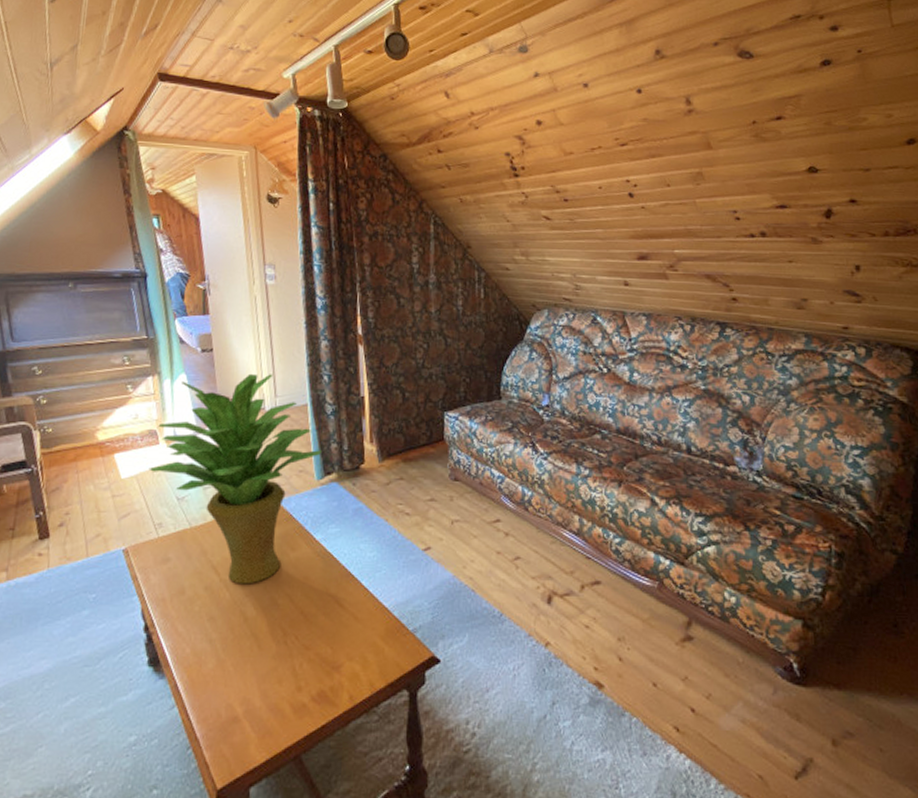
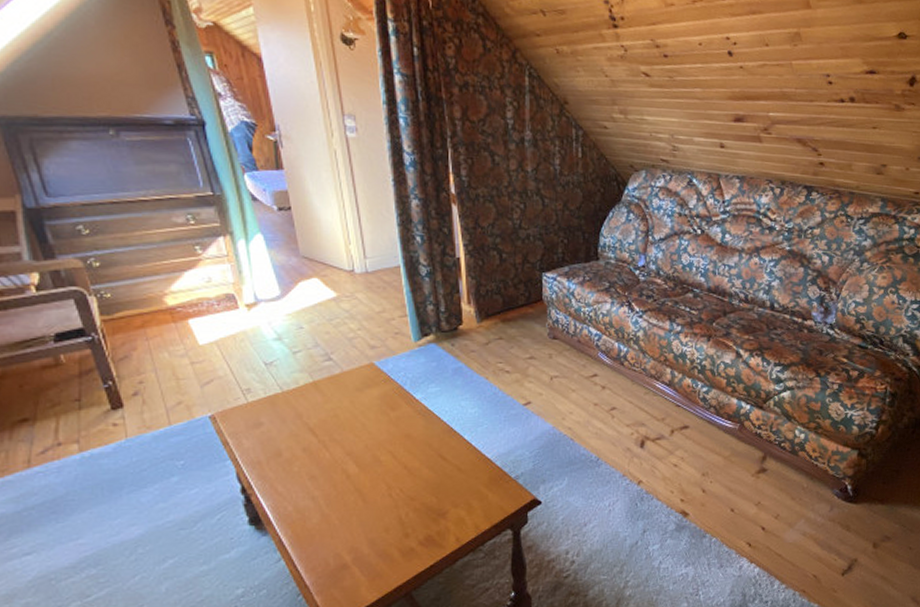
potted plant: present [149,373,321,584] -> none [229,234,417,444]

